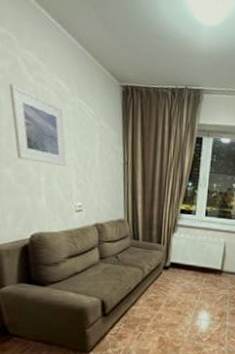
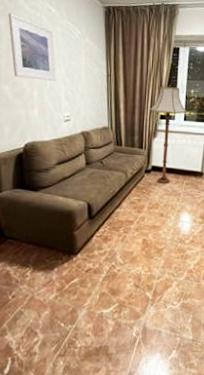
floor lamp: none [169,176,209,282] -> present [149,84,187,184]

